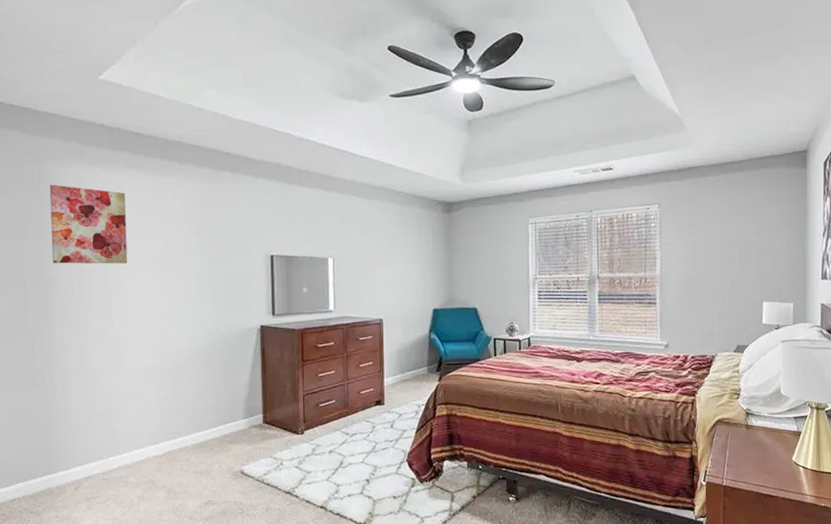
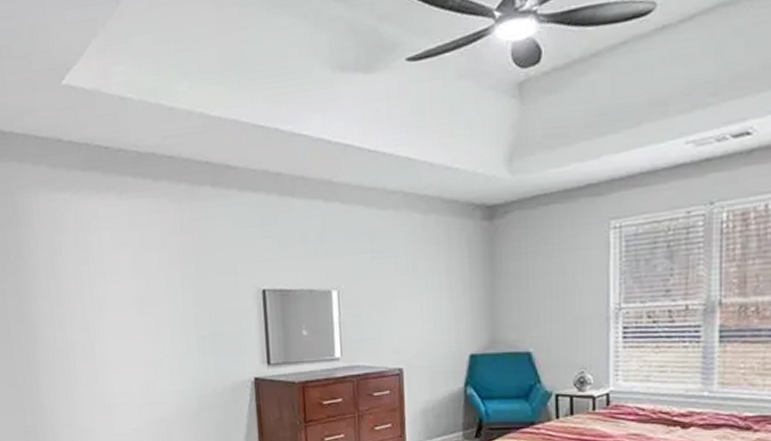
wall art: present [49,184,128,264] -> none [23,217,108,309]

